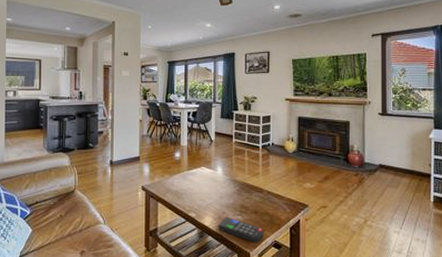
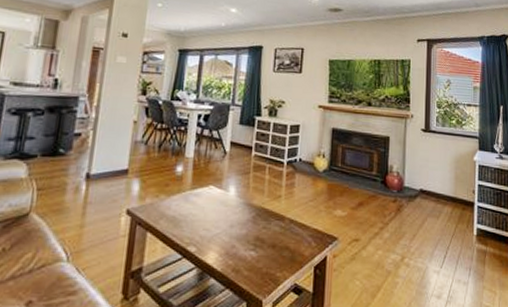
remote control: present [218,217,264,243] -> none [224,252,282,287]

